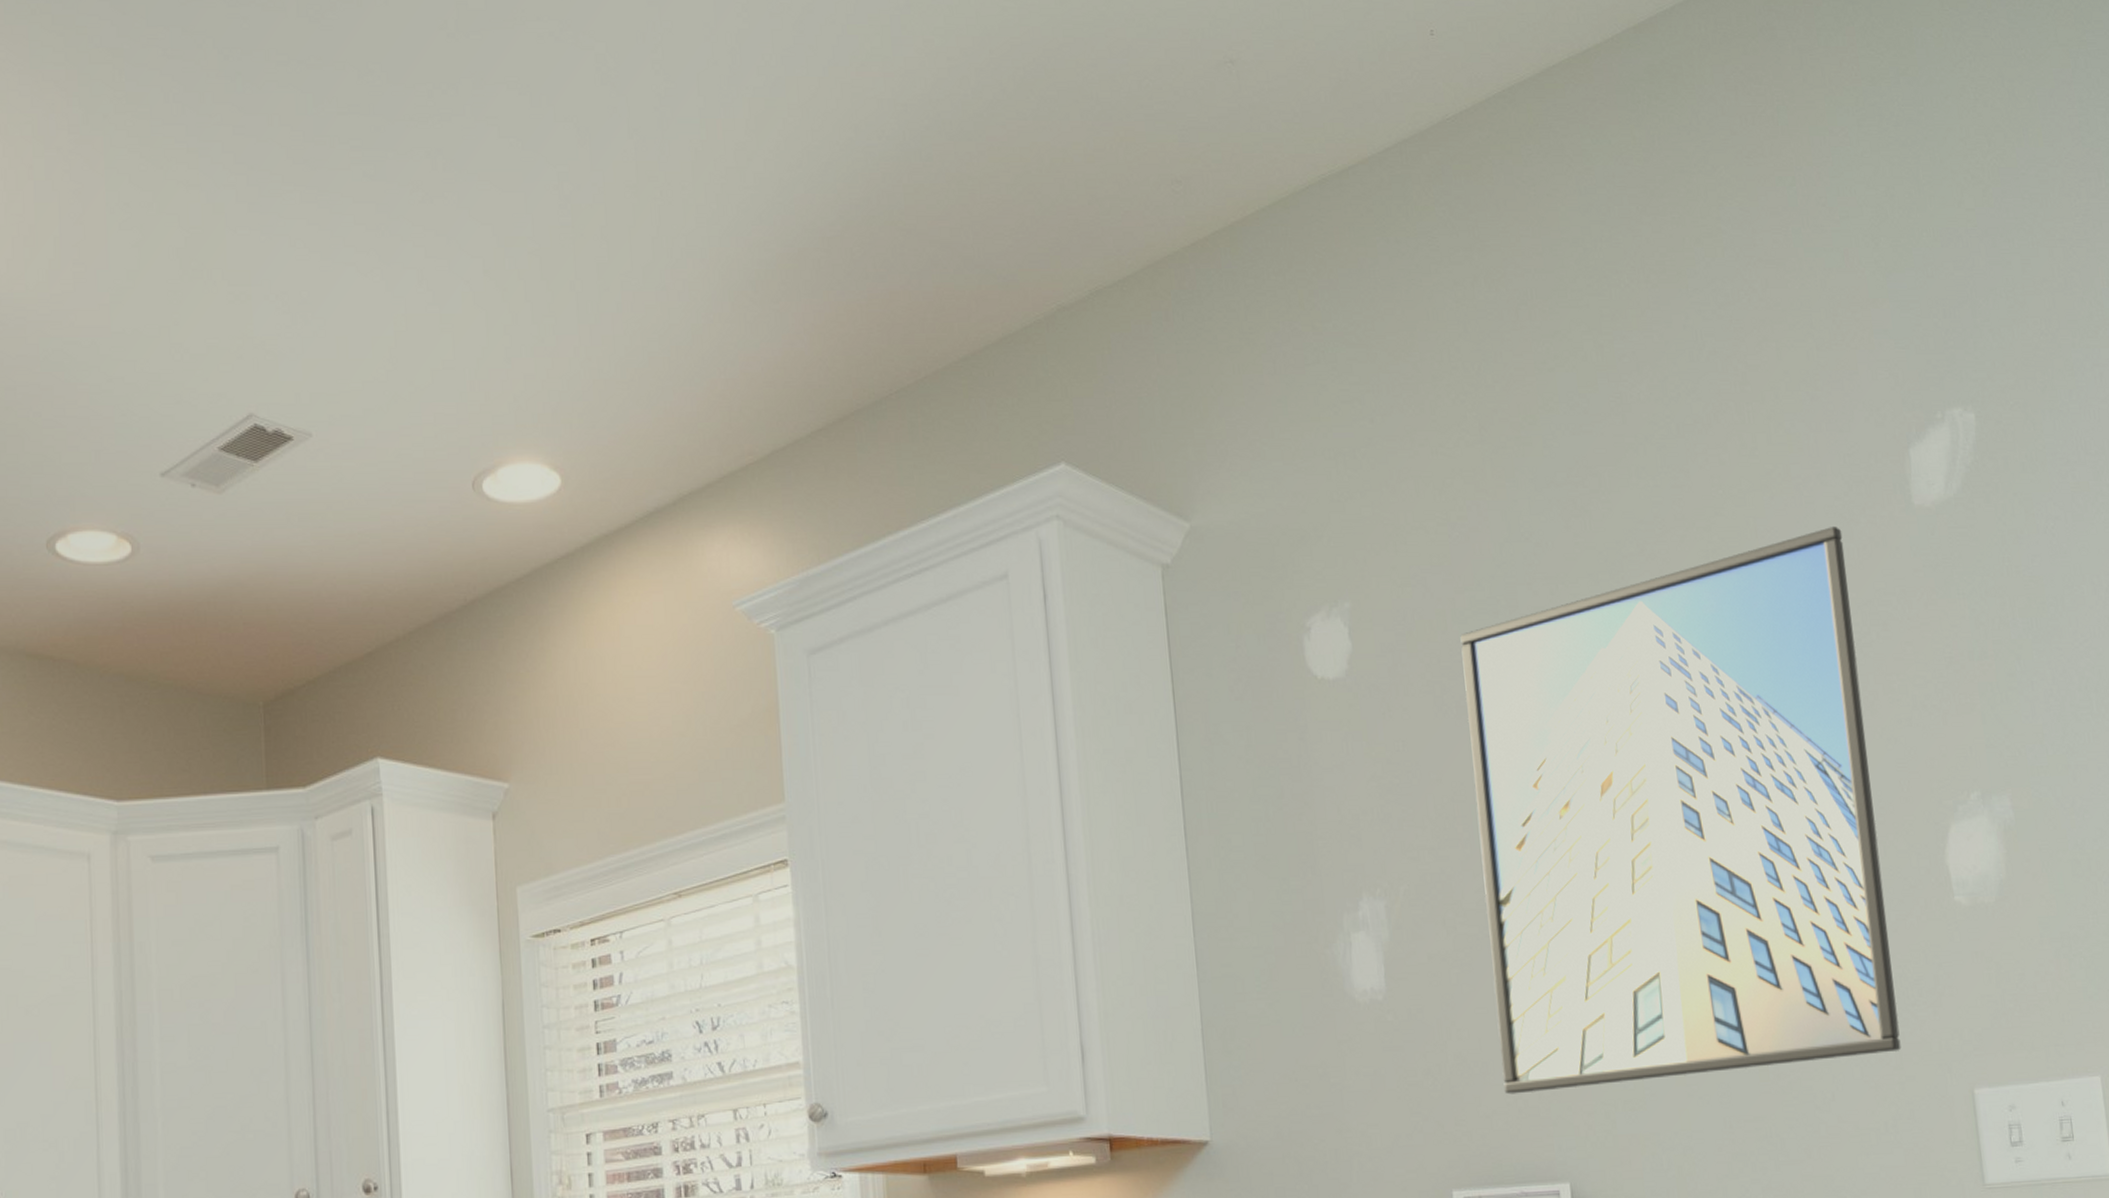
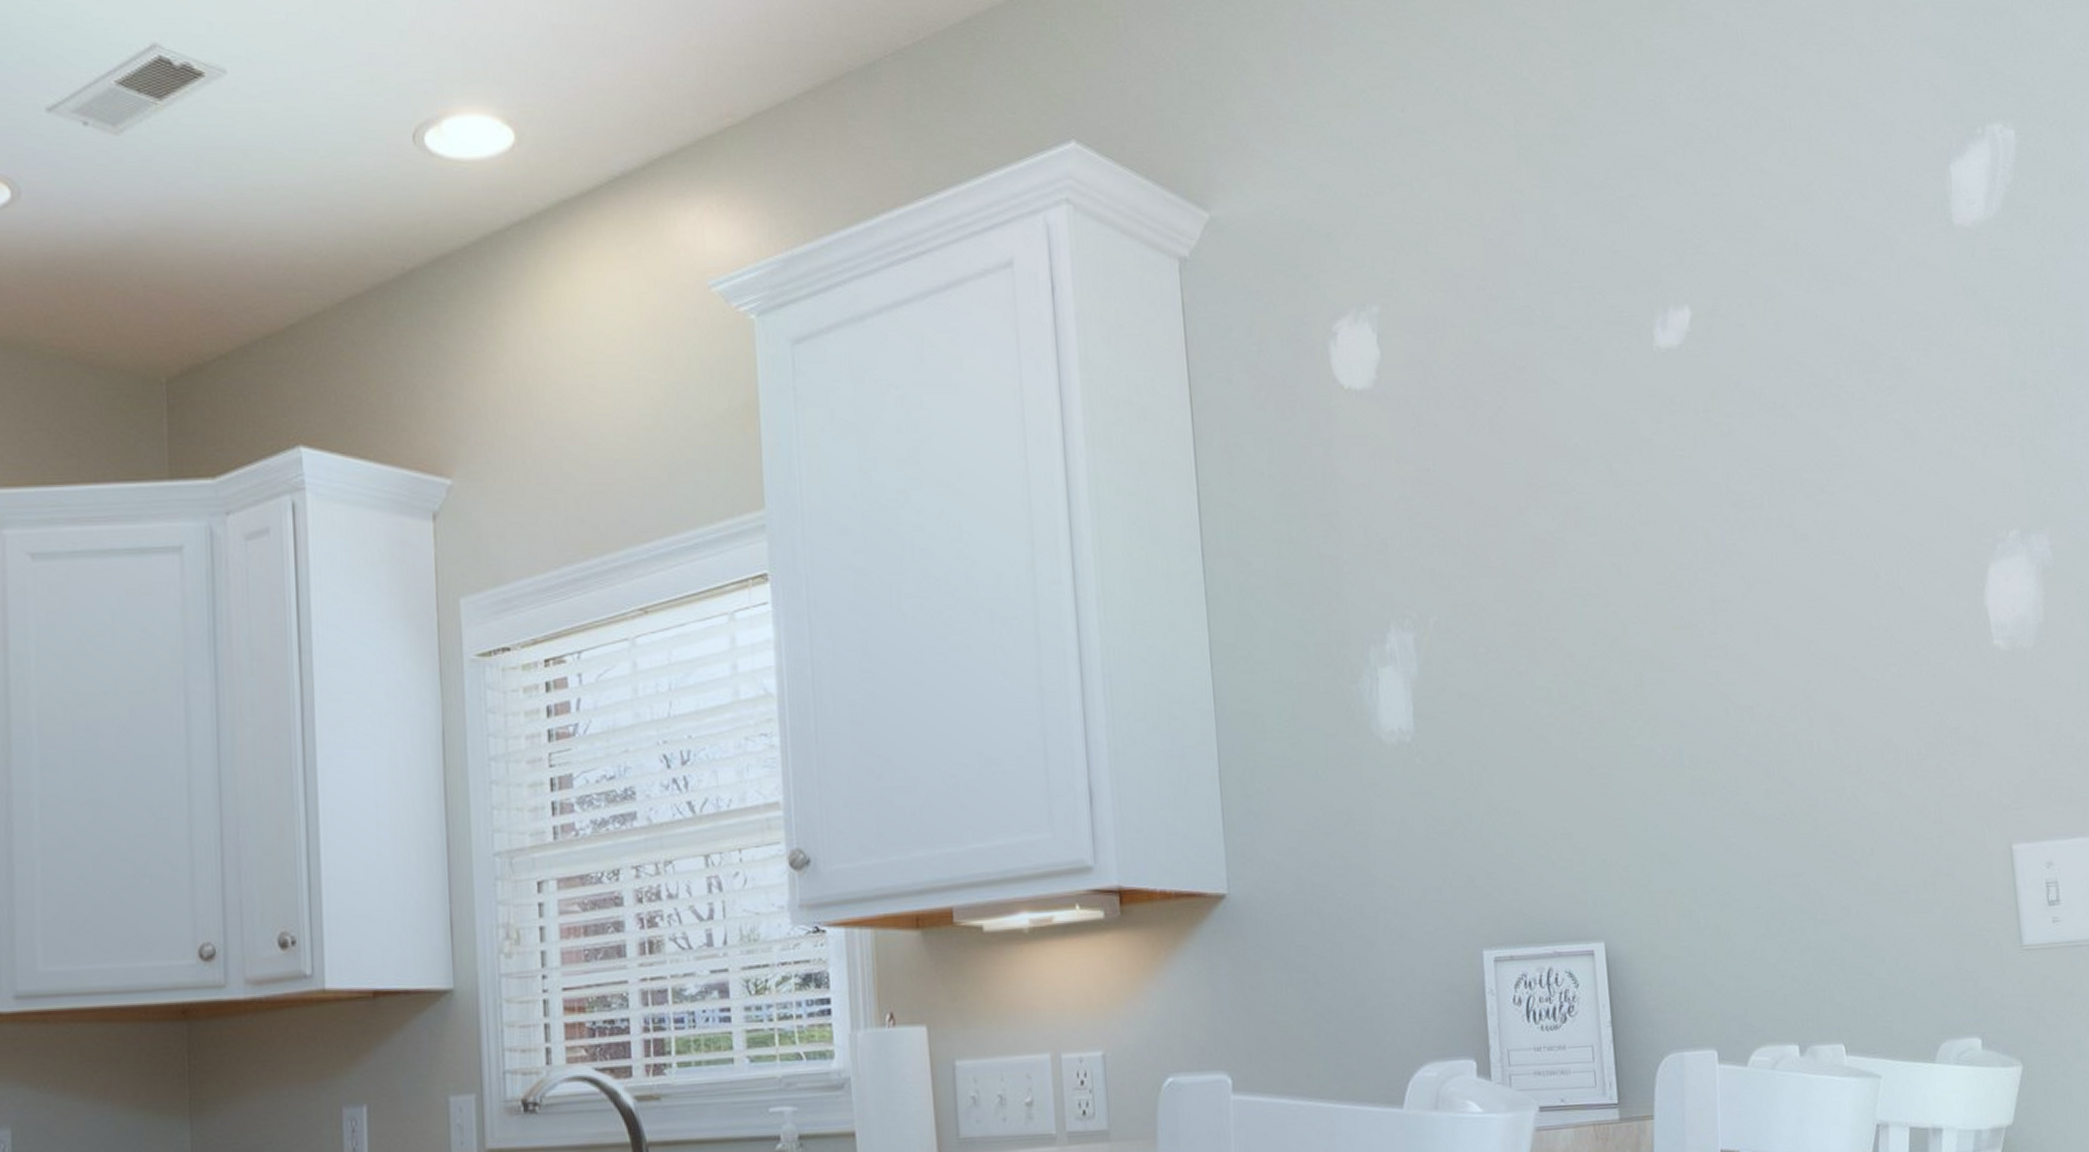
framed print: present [1460,525,1901,1095] -> none [1493,243,1940,846]

